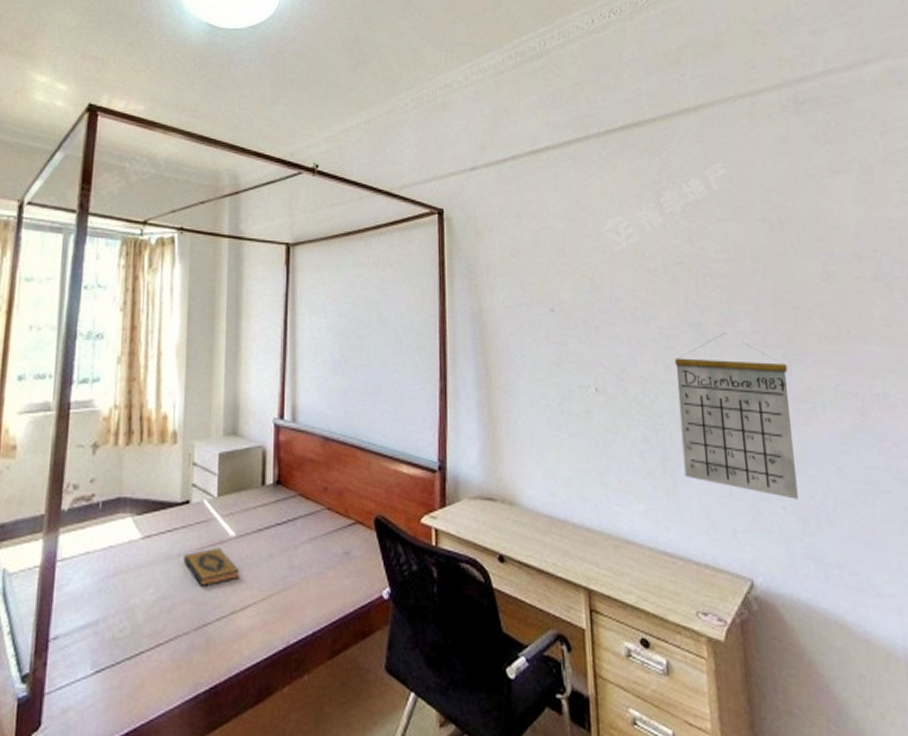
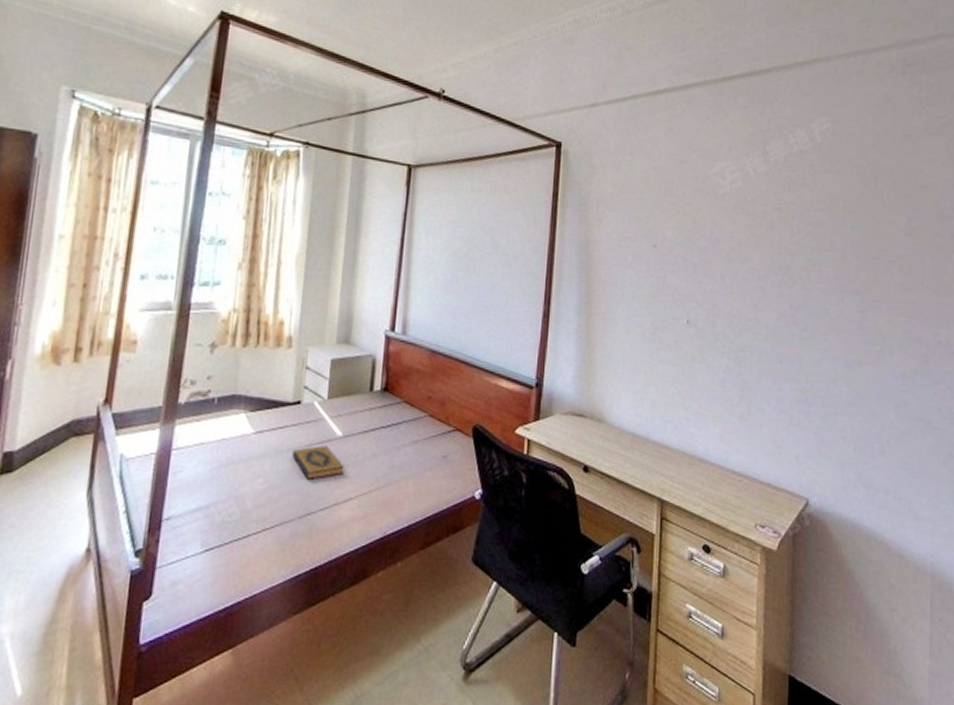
calendar: present [675,333,799,499] -> none [759,277,863,431]

